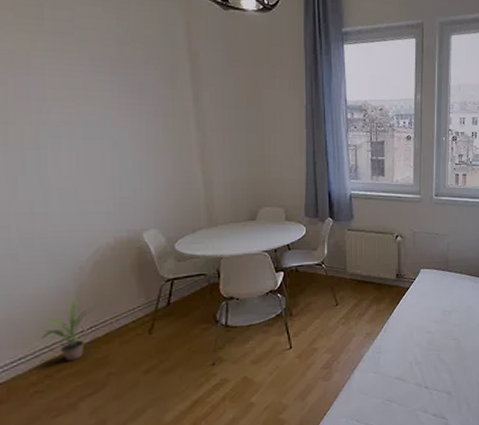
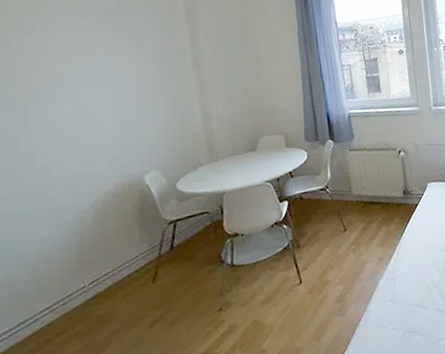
potted plant: present [41,299,95,362] -> none [42,253,97,323]

